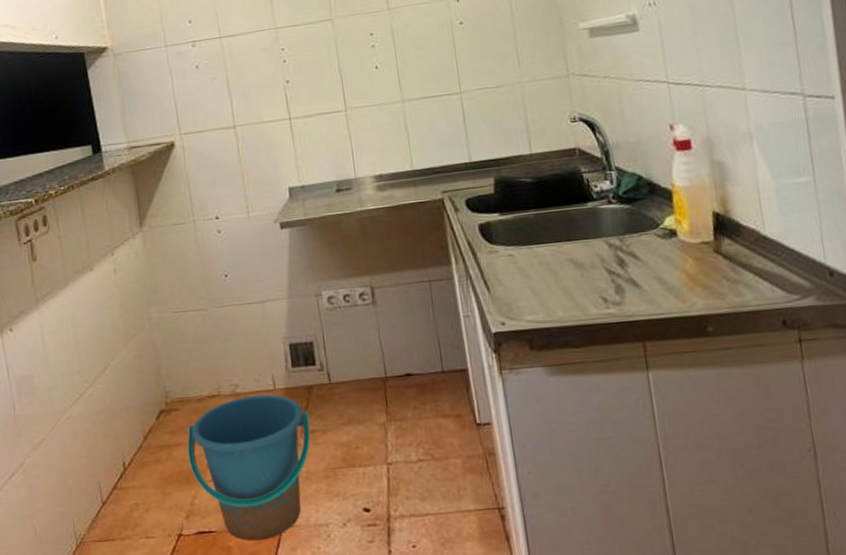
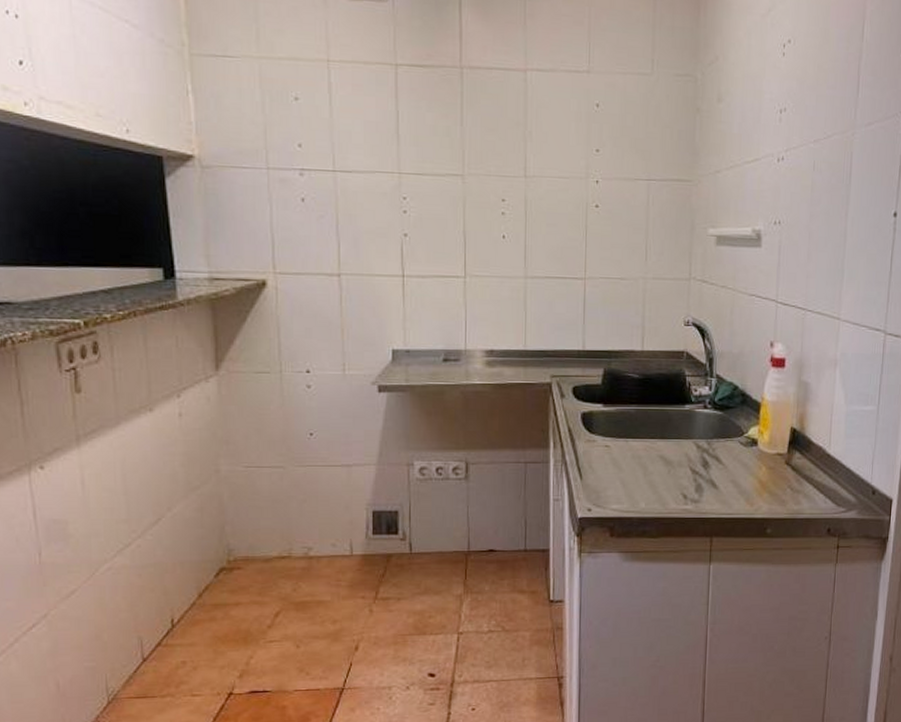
bucket: present [187,394,311,541] -> none [248,559,385,701]

